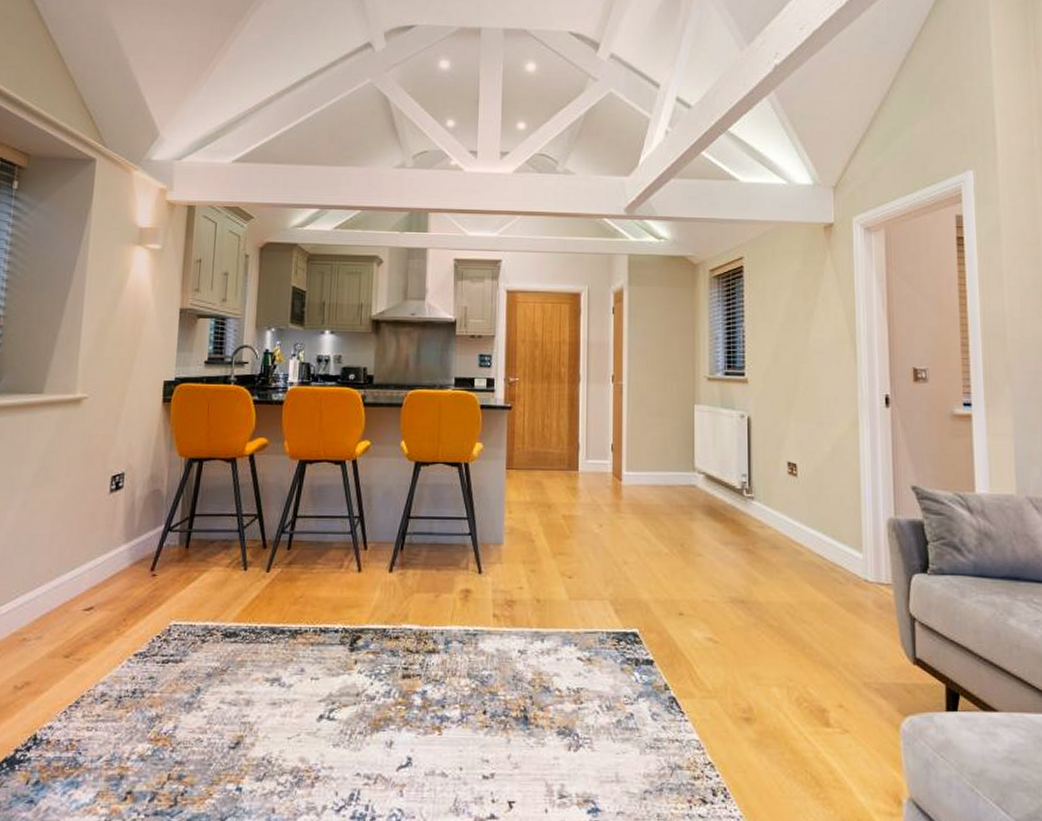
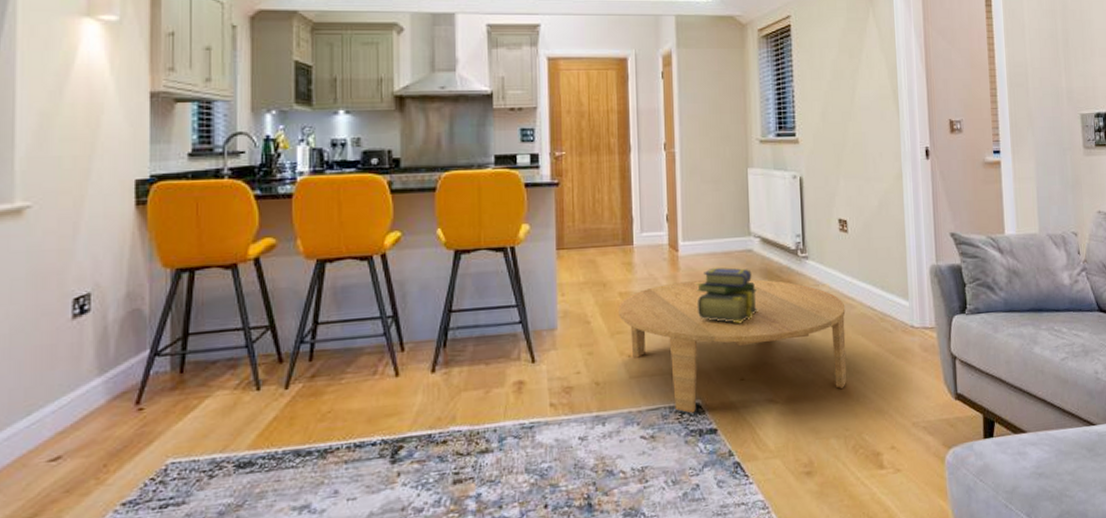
coffee table: none [561,511,792,642] -> present [618,279,847,414]
stack of books: none [638,499,700,557] -> present [696,267,758,323]

